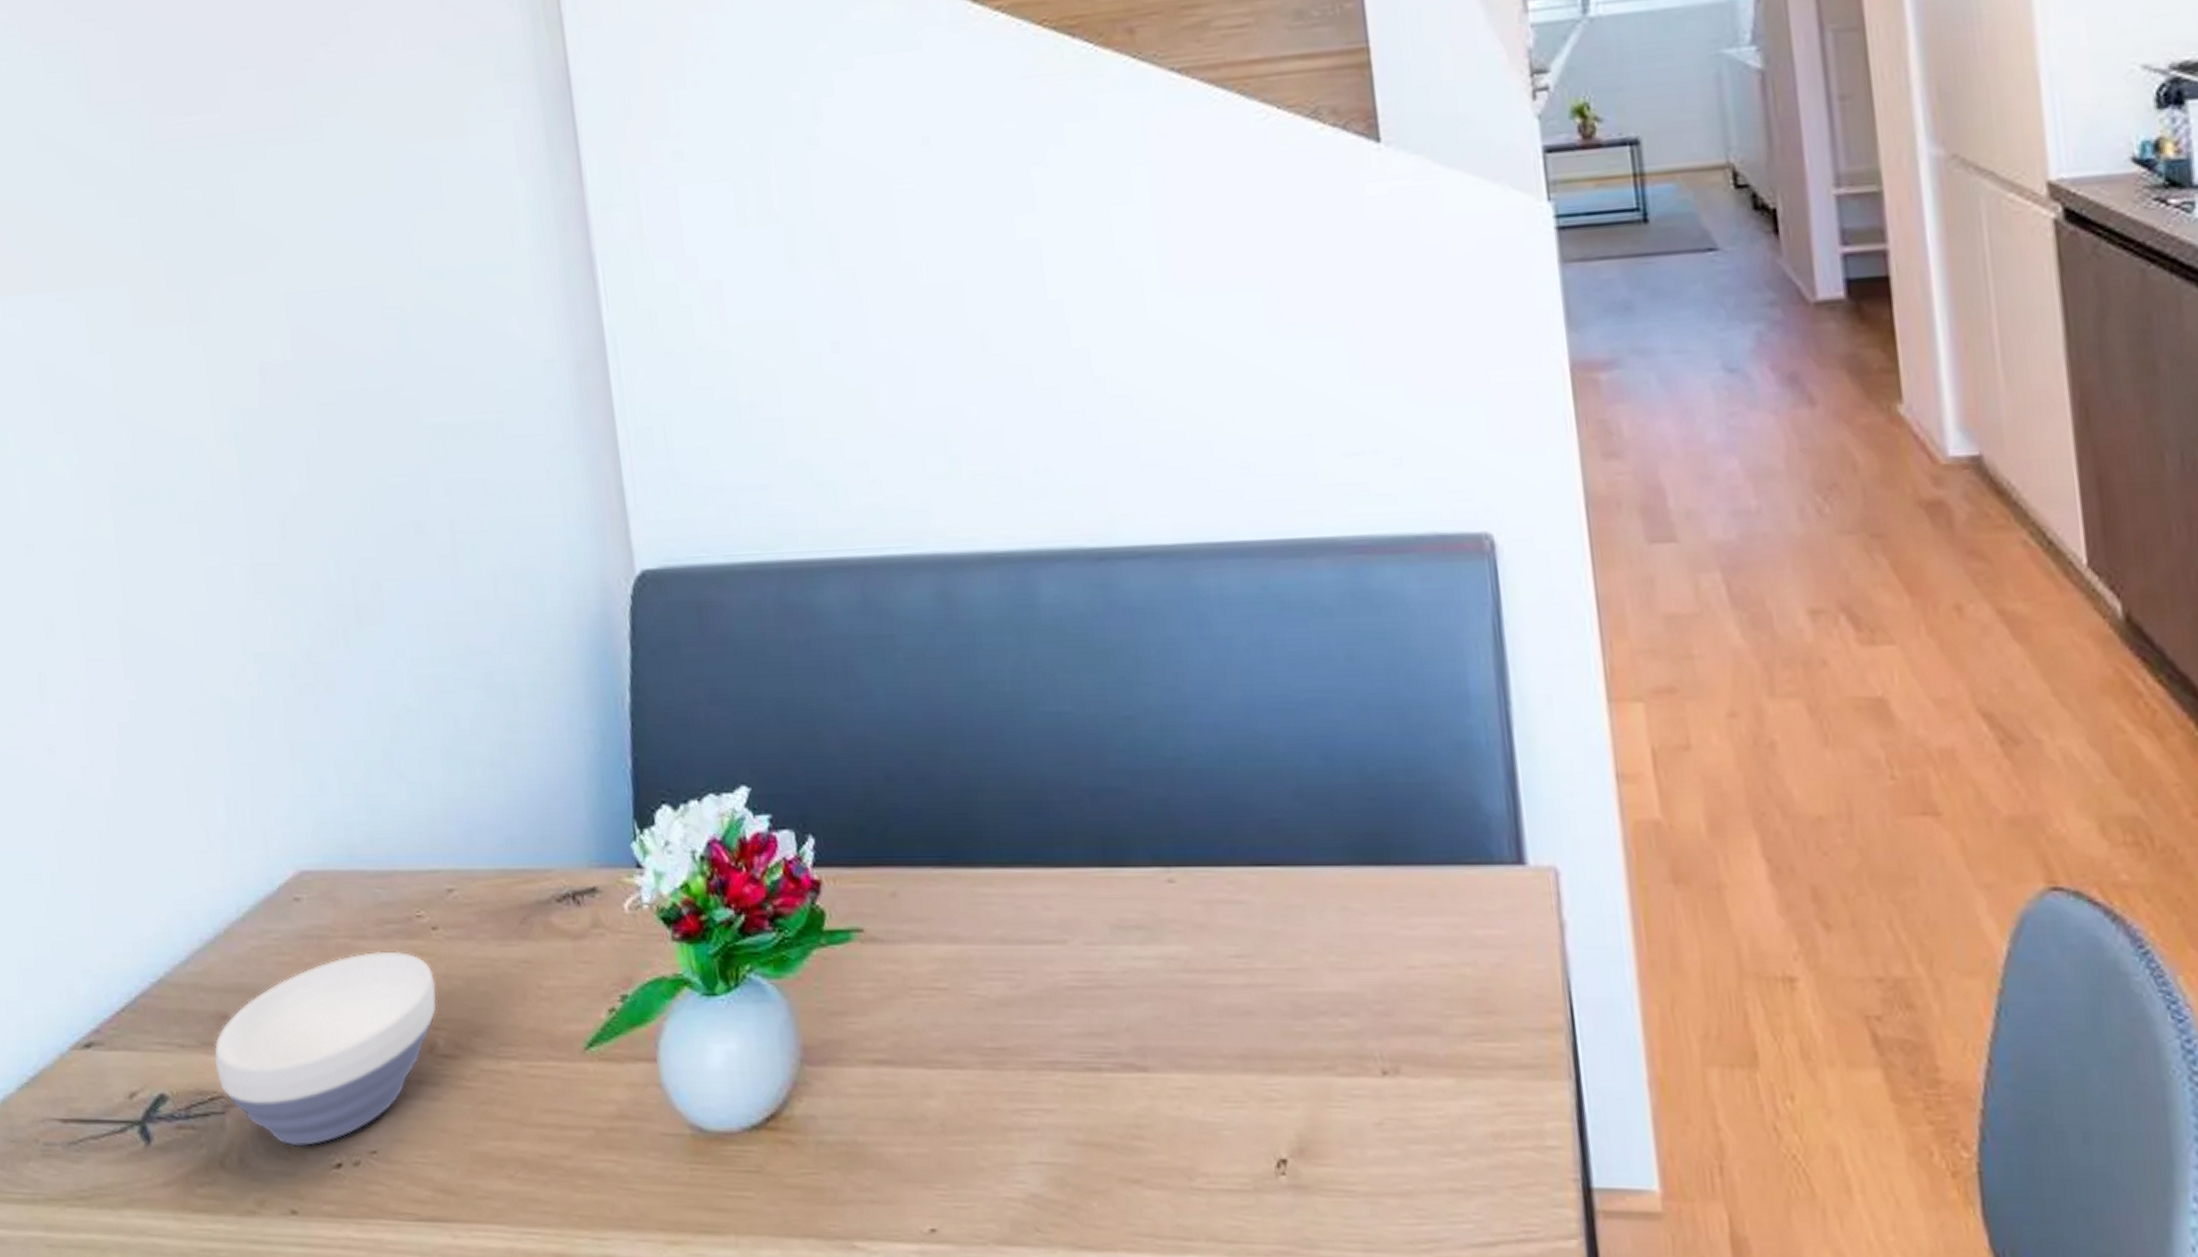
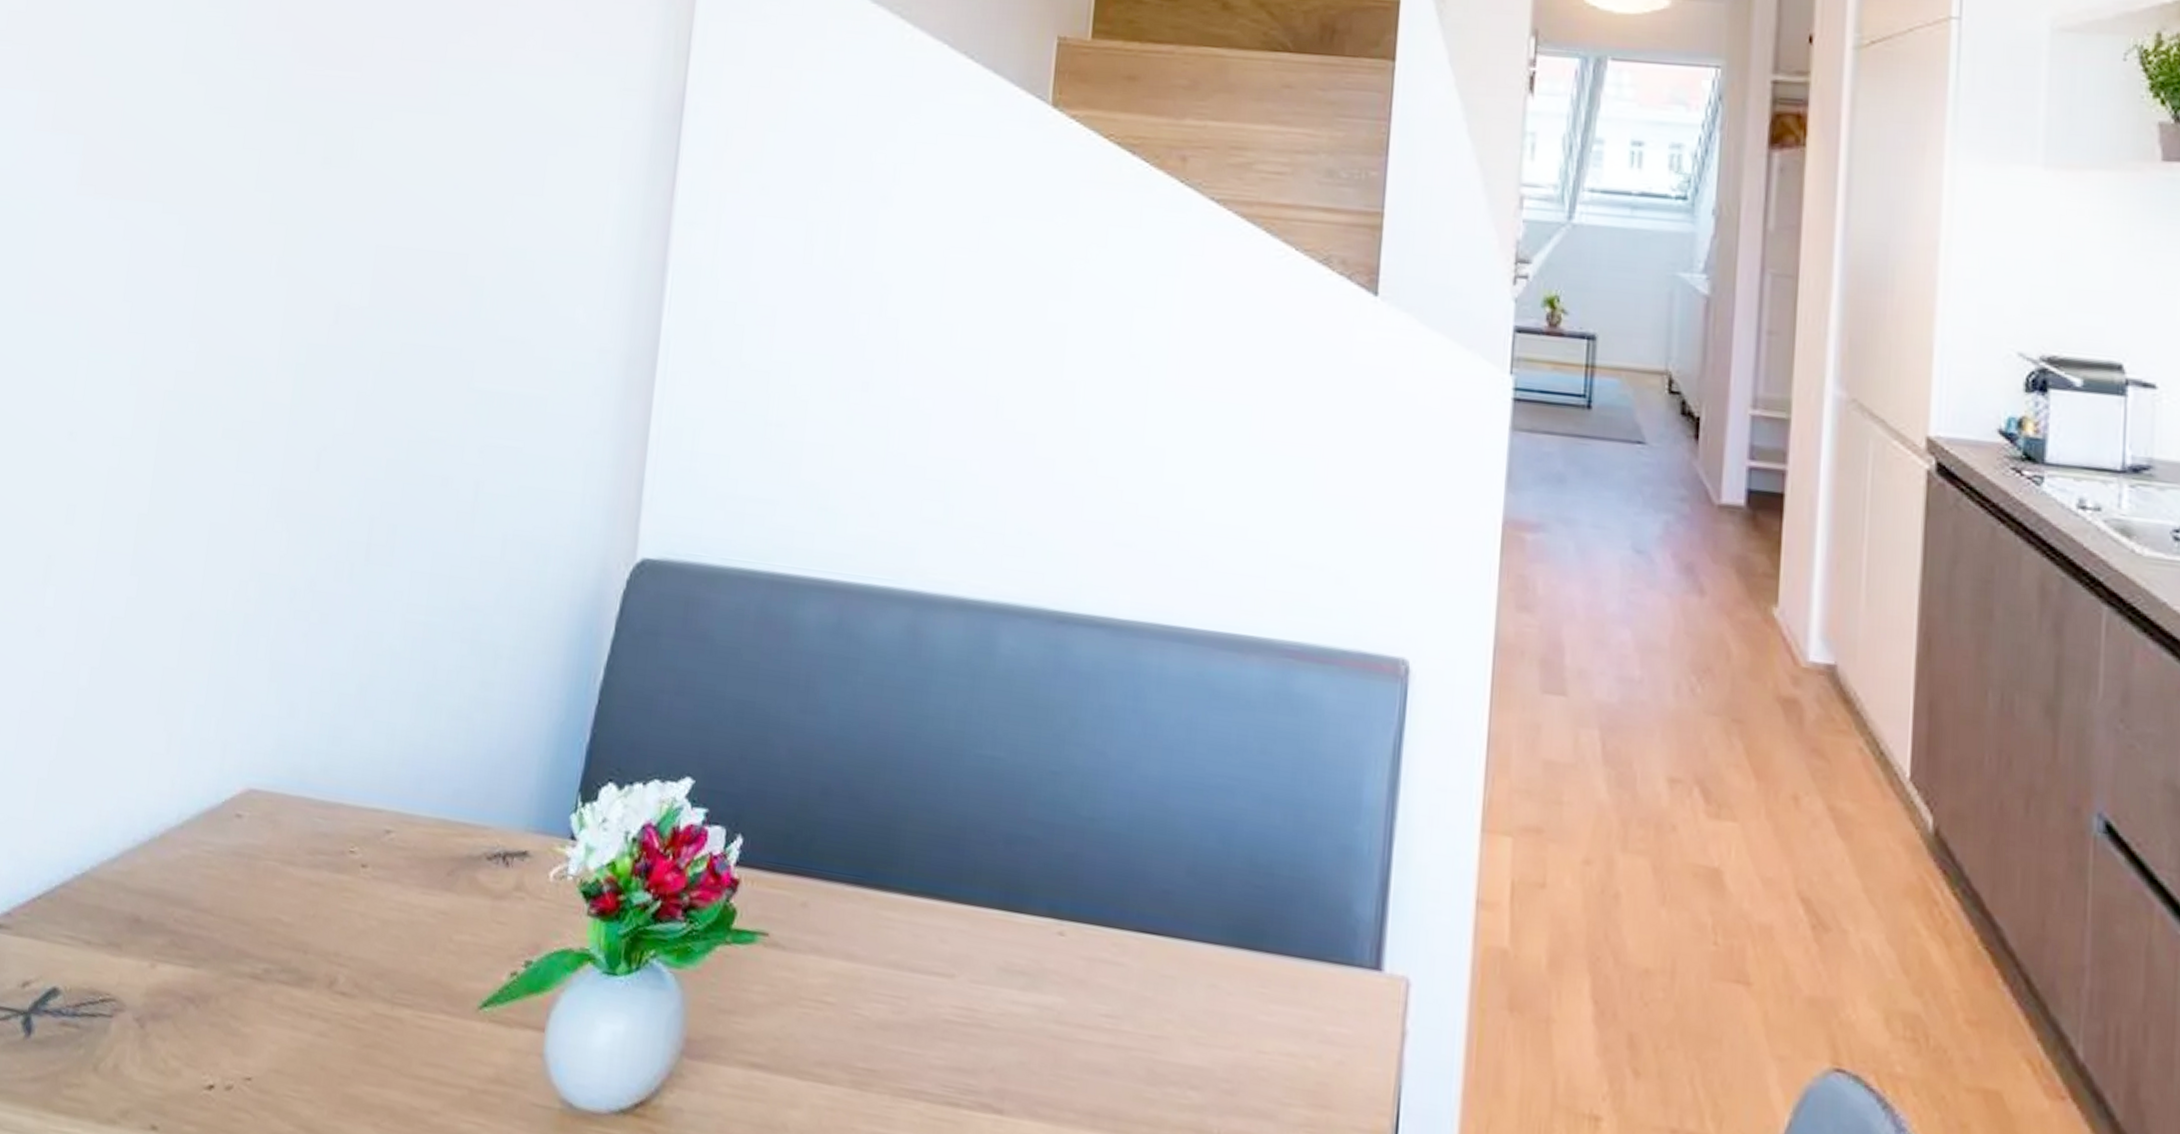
bowl: present [214,951,437,1147] -> none [114,878,352,1063]

